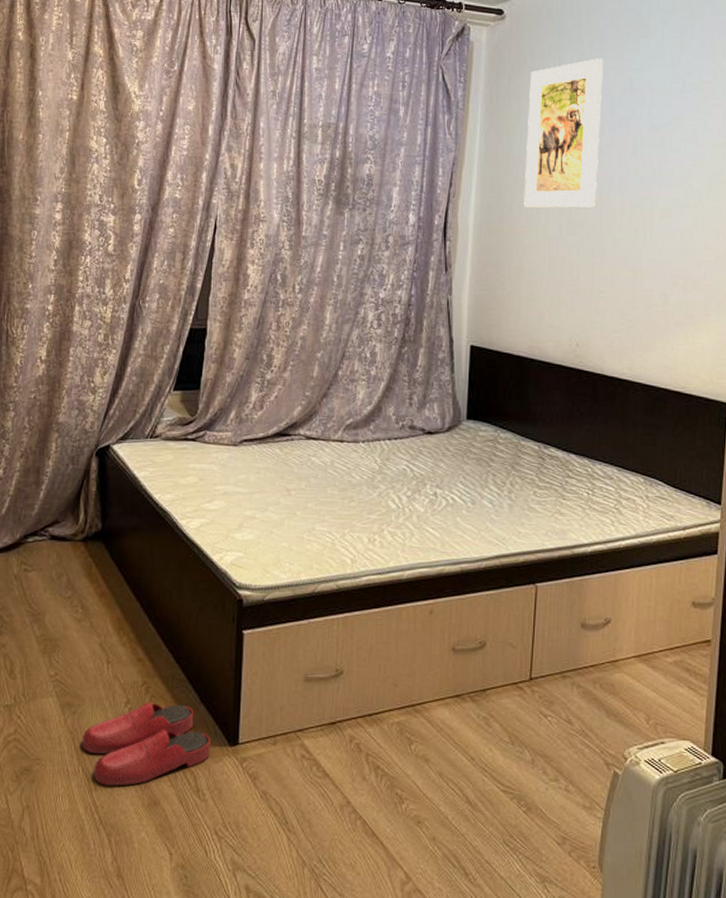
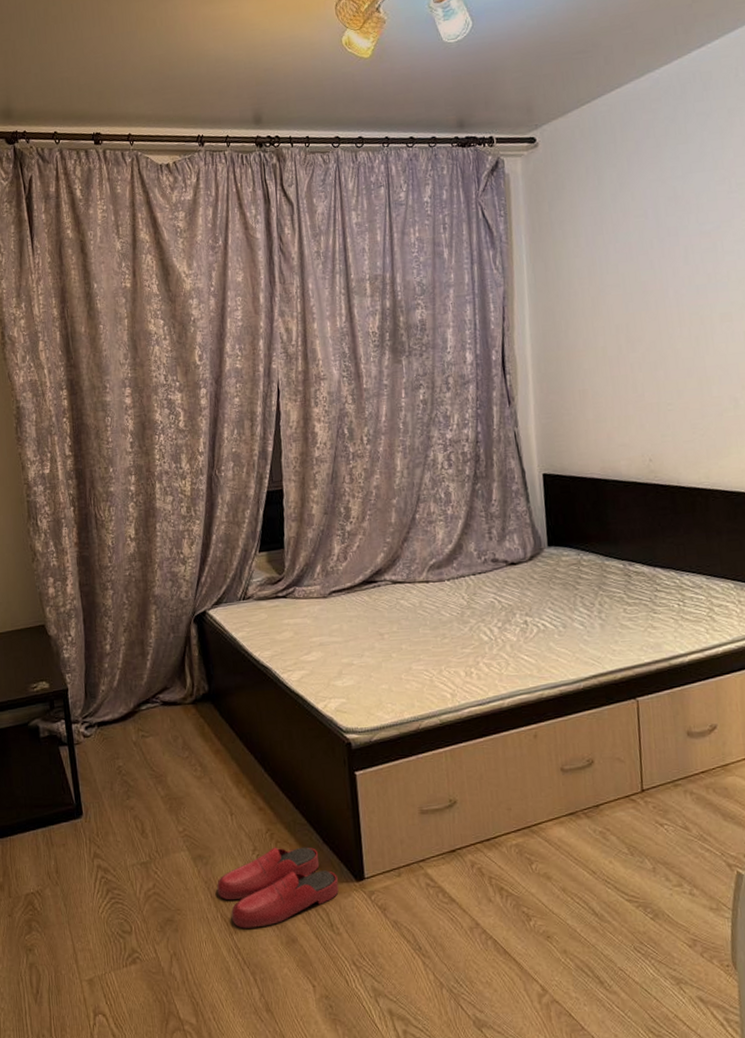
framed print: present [524,58,604,208] -> none [570,171,653,331]

